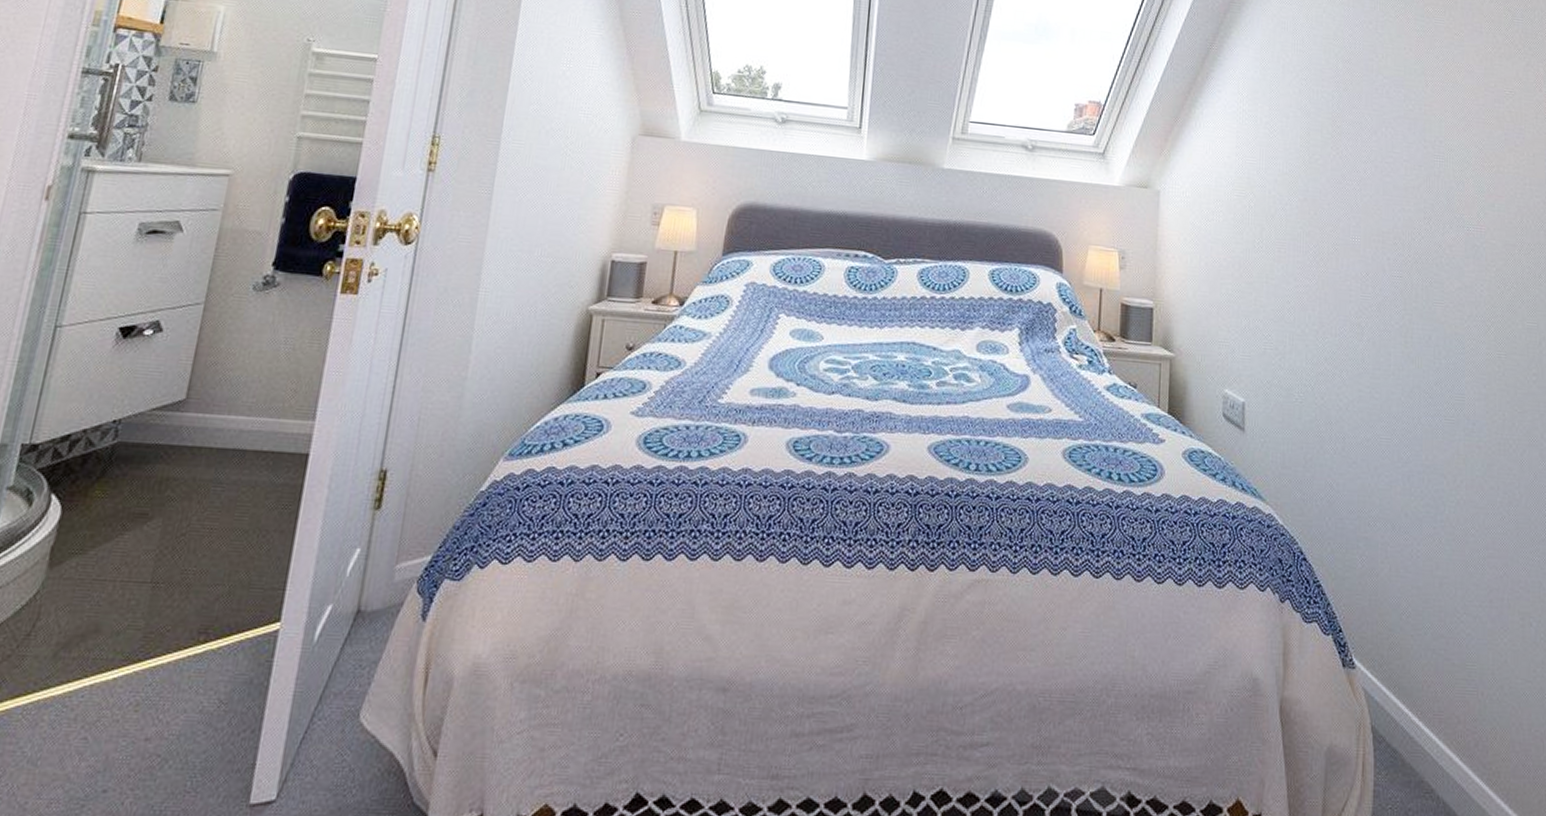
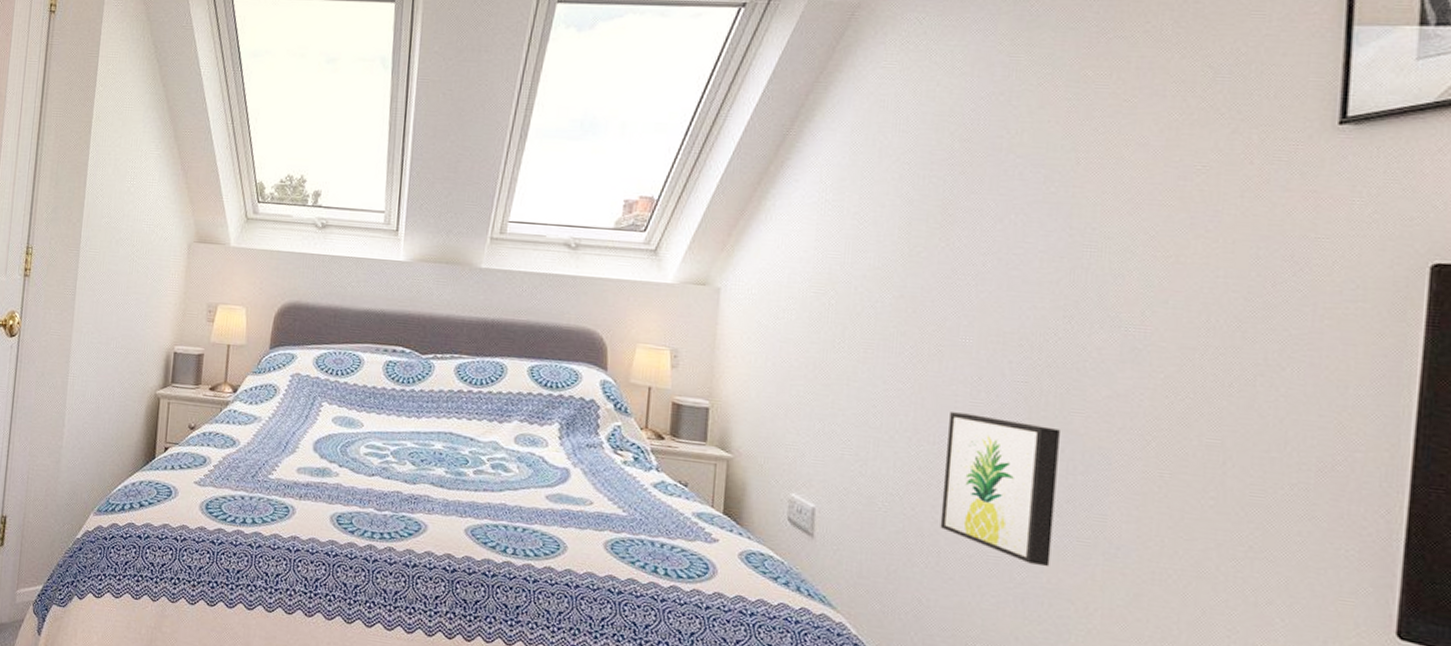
wall art: none [1344,306,1427,446] -> present [940,412,1060,567]

